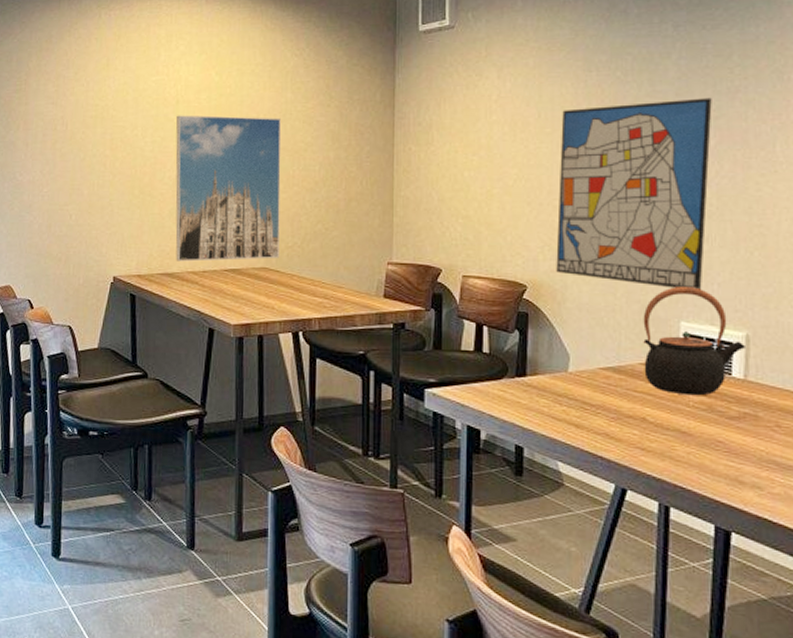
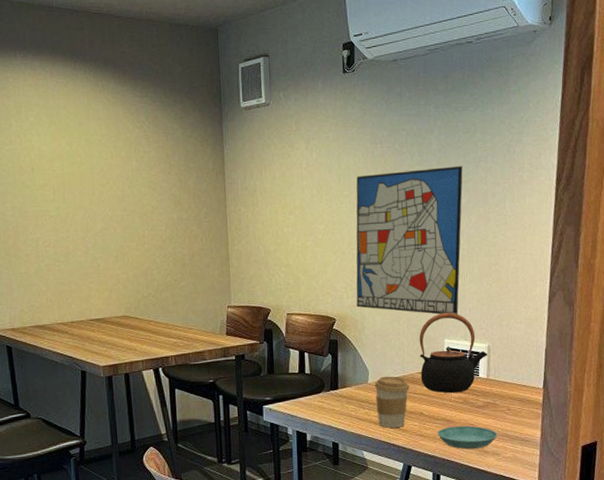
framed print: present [175,115,281,262] -> none [33,182,137,315]
coffee cup: none [577,364,628,435] -> present [374,376,410,428]
saucer: none [667,441,760,477] -> present [438,426,497,450]

